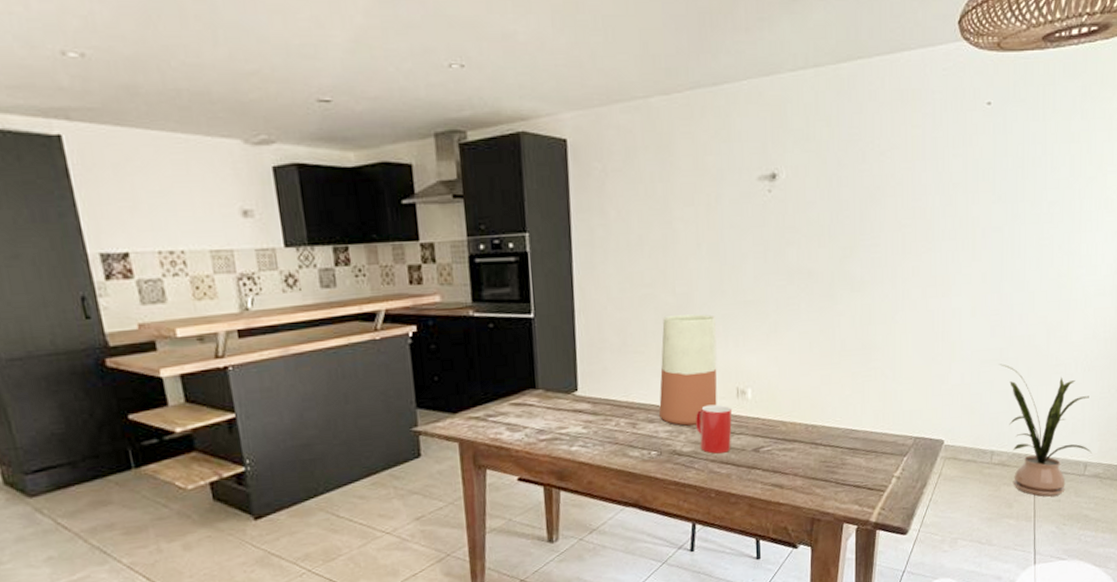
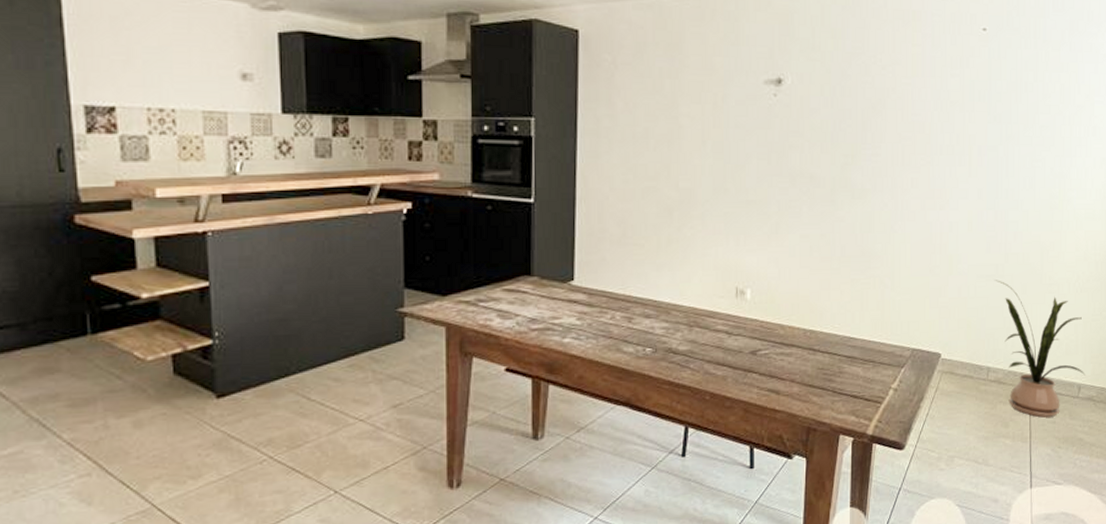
vase: present [659,314,717,426] -> none [657,210,718,323]
cup: present [696,404,733,454] -> none [693,303,731,354]

